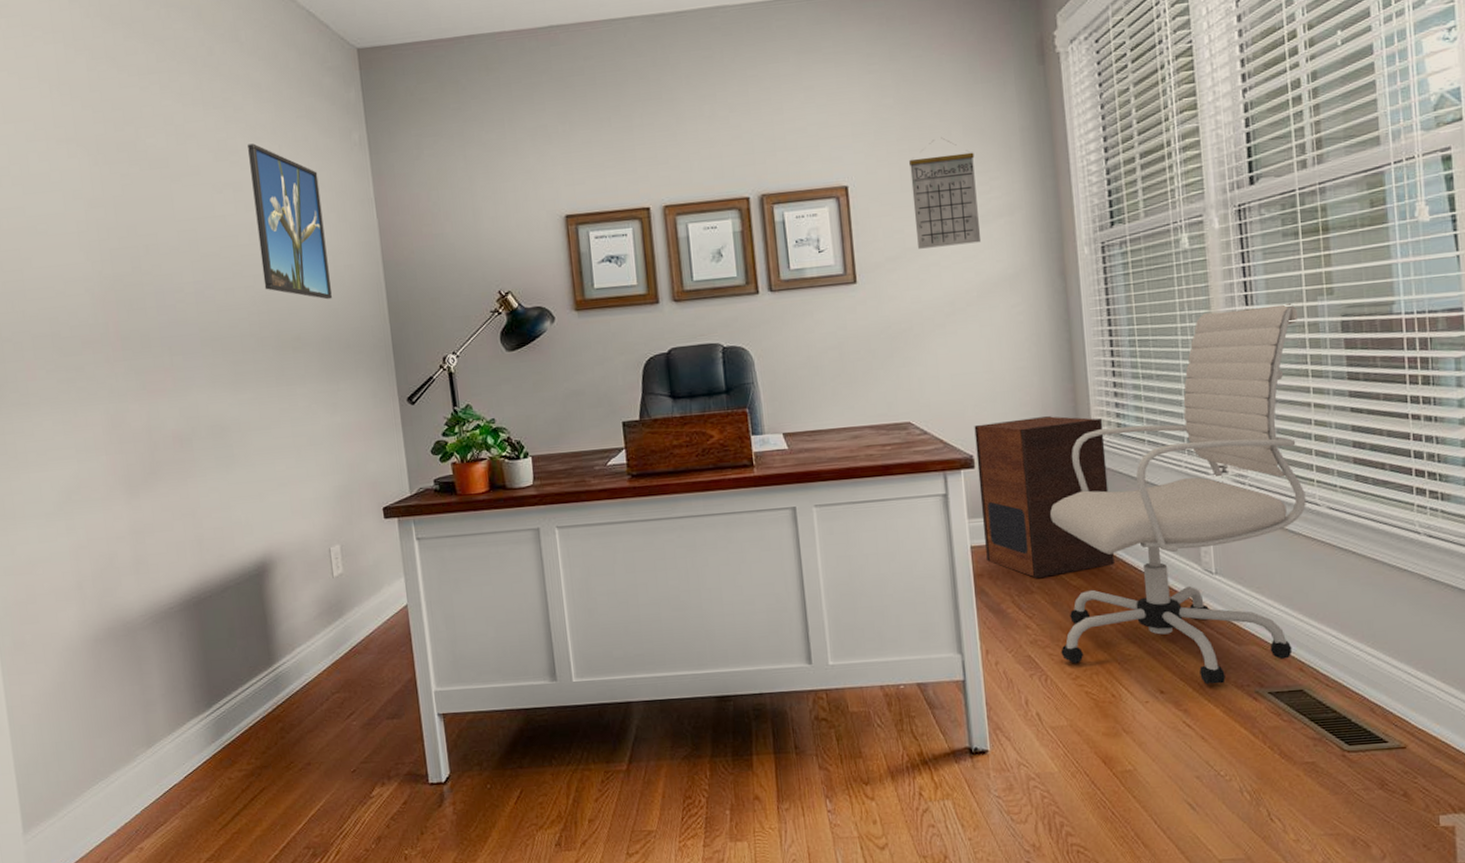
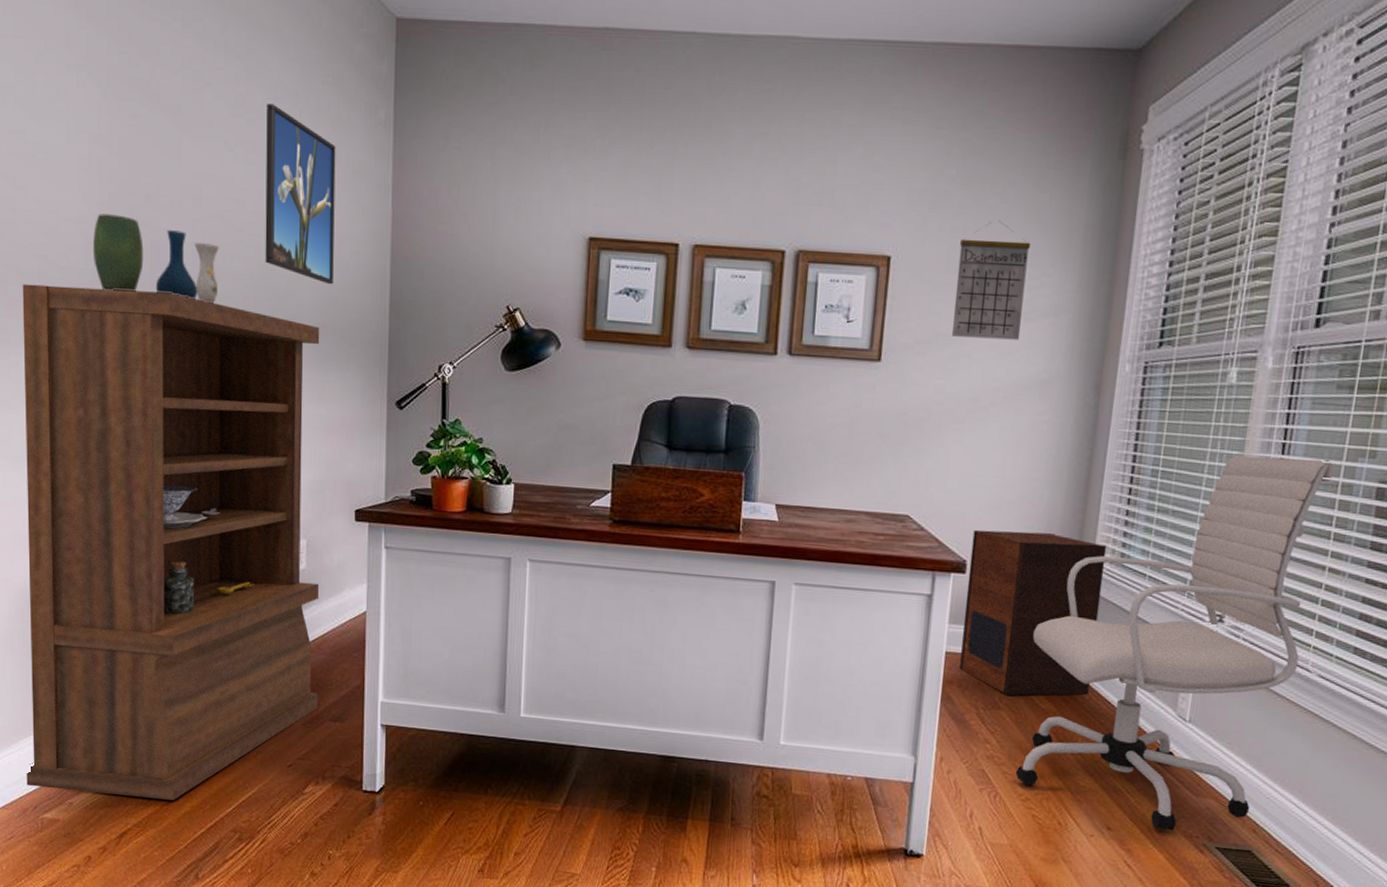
bookshelf: none [37,332,374,838] -> present [22,284,320,801]
vase: none [99,268,225,340] -> present [92,214,220,304]

